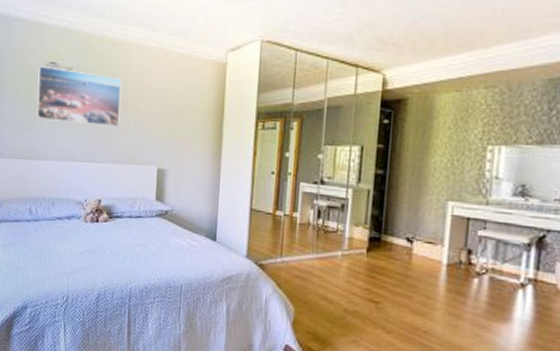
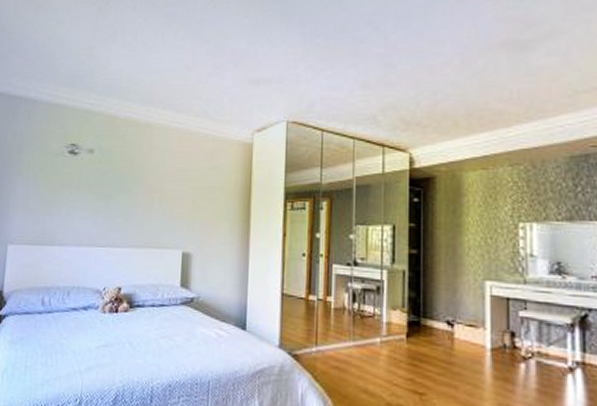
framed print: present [36,66,122,126] -> none [53,148,145,209]

